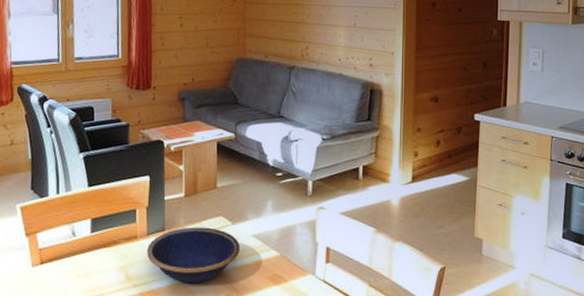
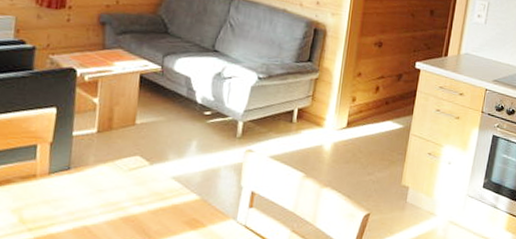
bowl: present [147,227,240,282] -> none [46,166,157,226]

